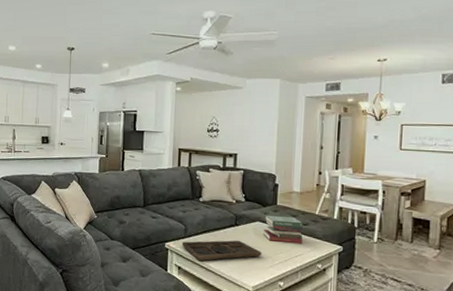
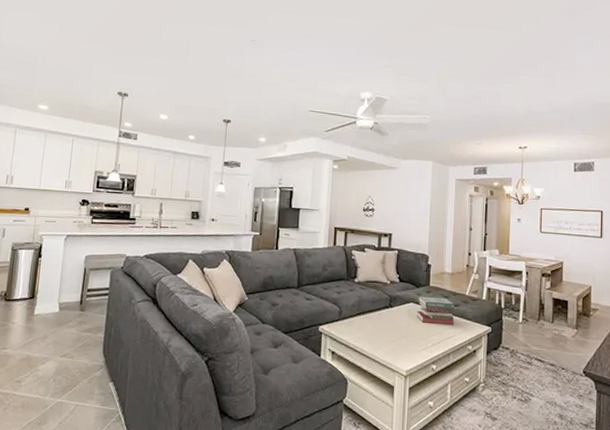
decorative tray: present [182,240,262,261] -> none [336,322,416,345]

